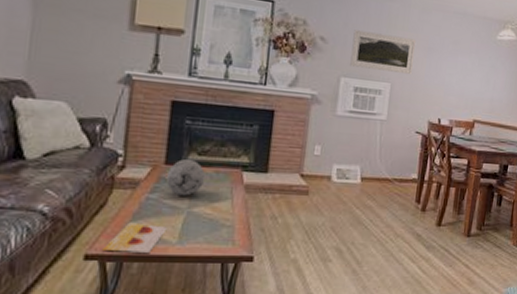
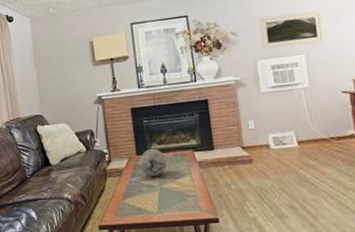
painting: present [103,222,167,253] -> none [109,200,149,223]

